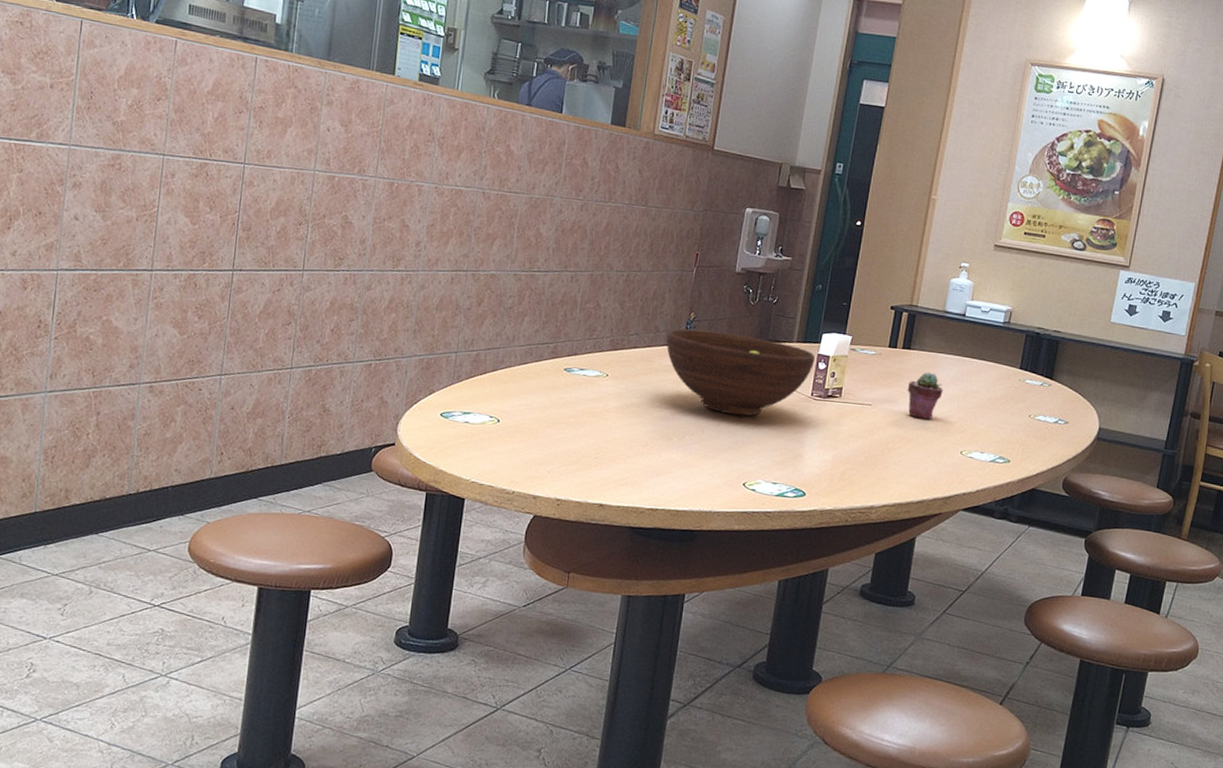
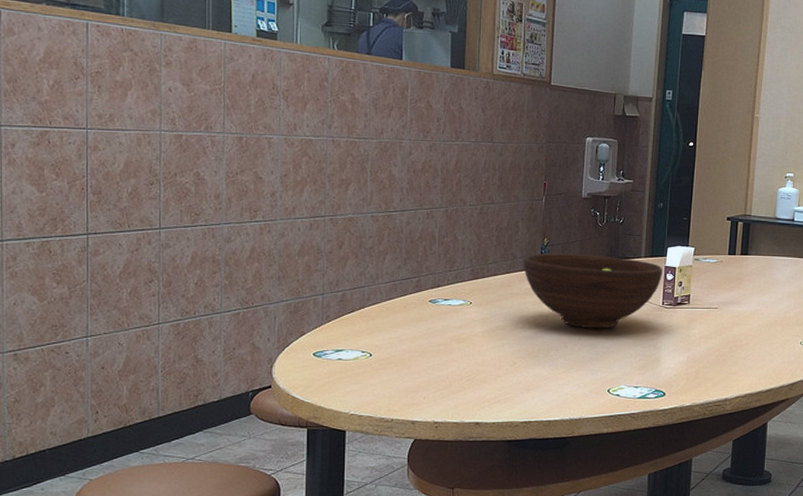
potted succulent: present [907,372,943,420] -> none [748,274,780,316]

